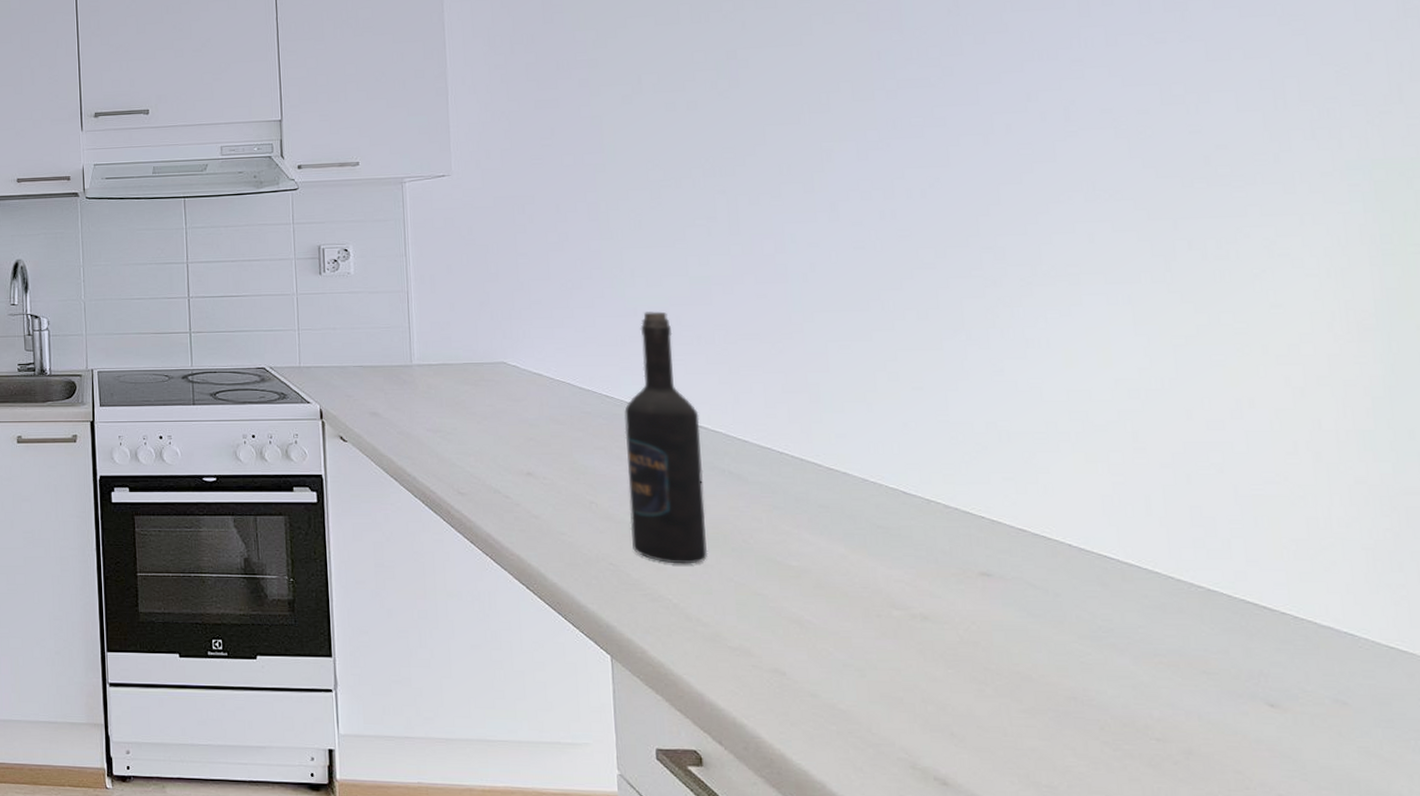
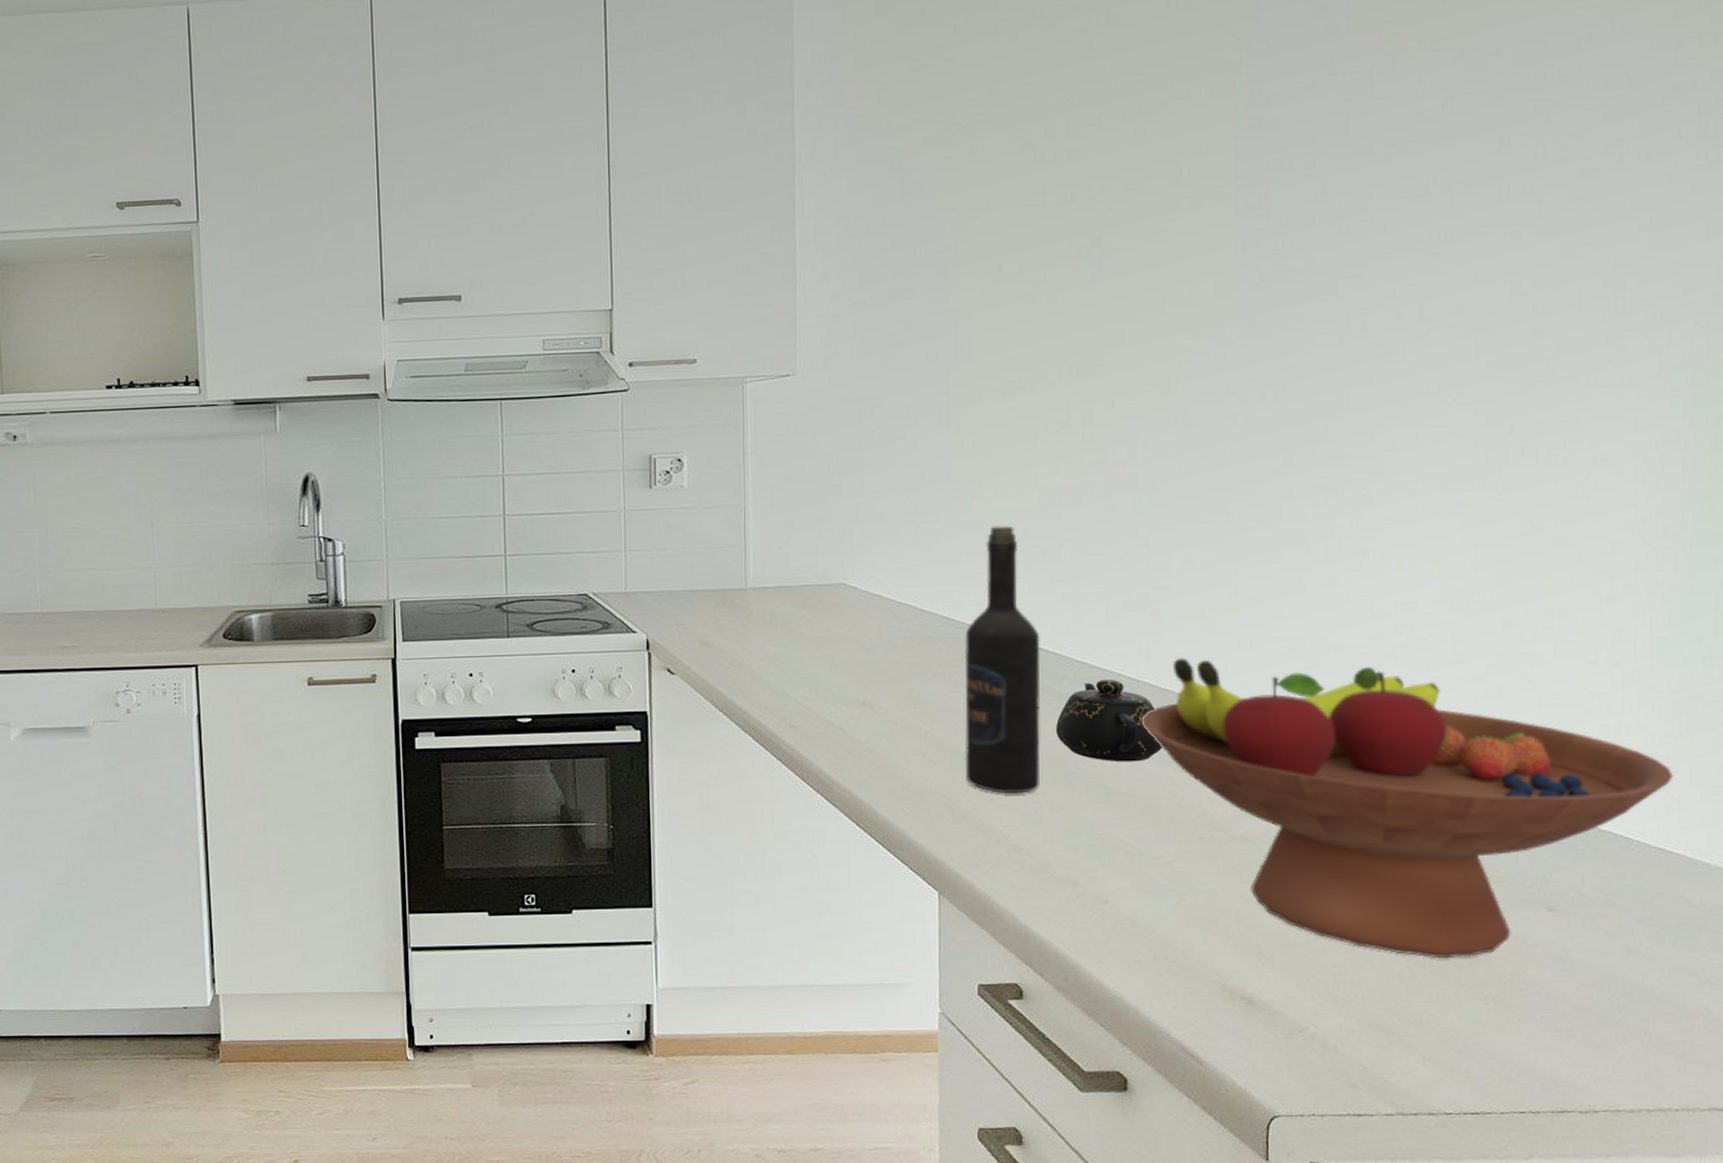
teapot: none [720,456,831,538] -> present [1055,678,1162,762]
fruit bowl: none [807,438,1399,751] -> present [1141,658,1674,959]

